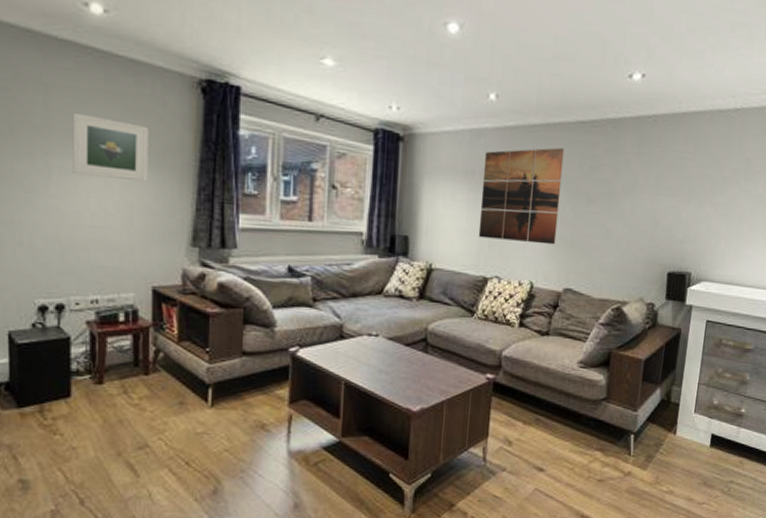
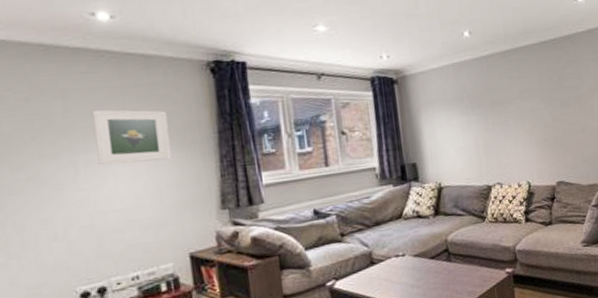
wall art: present [478,147,565,245] -> none [468,66,542,153]

